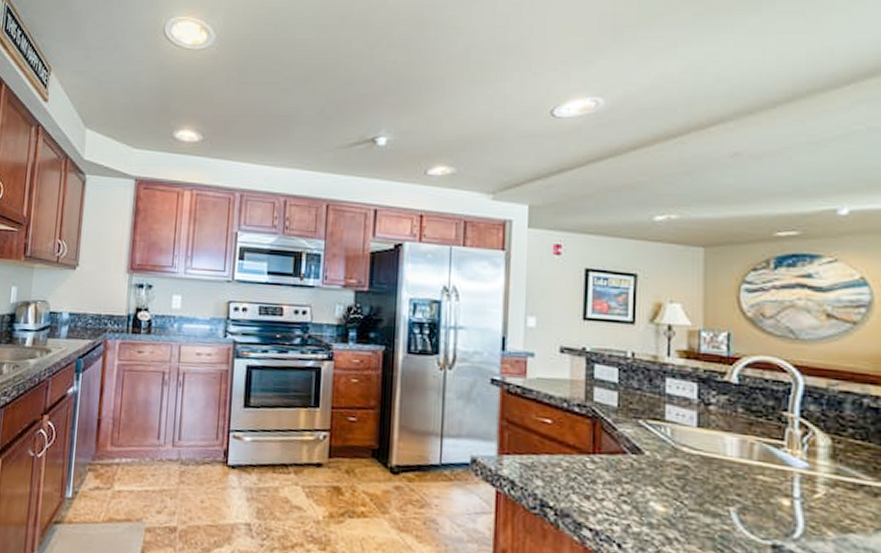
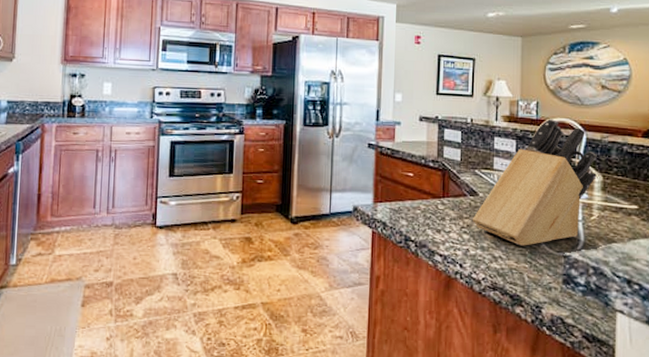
knife block: none [636,357,822,527] -> present [473,119,597,246]

